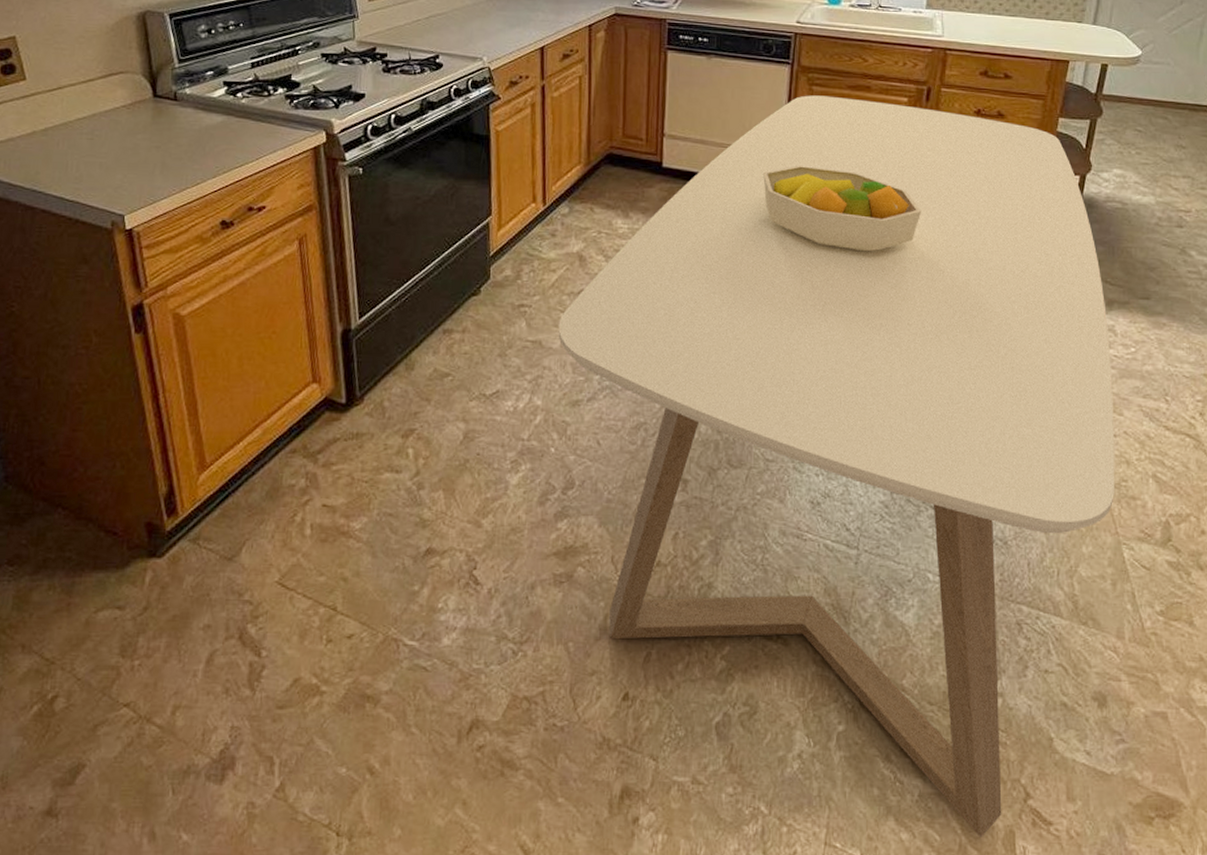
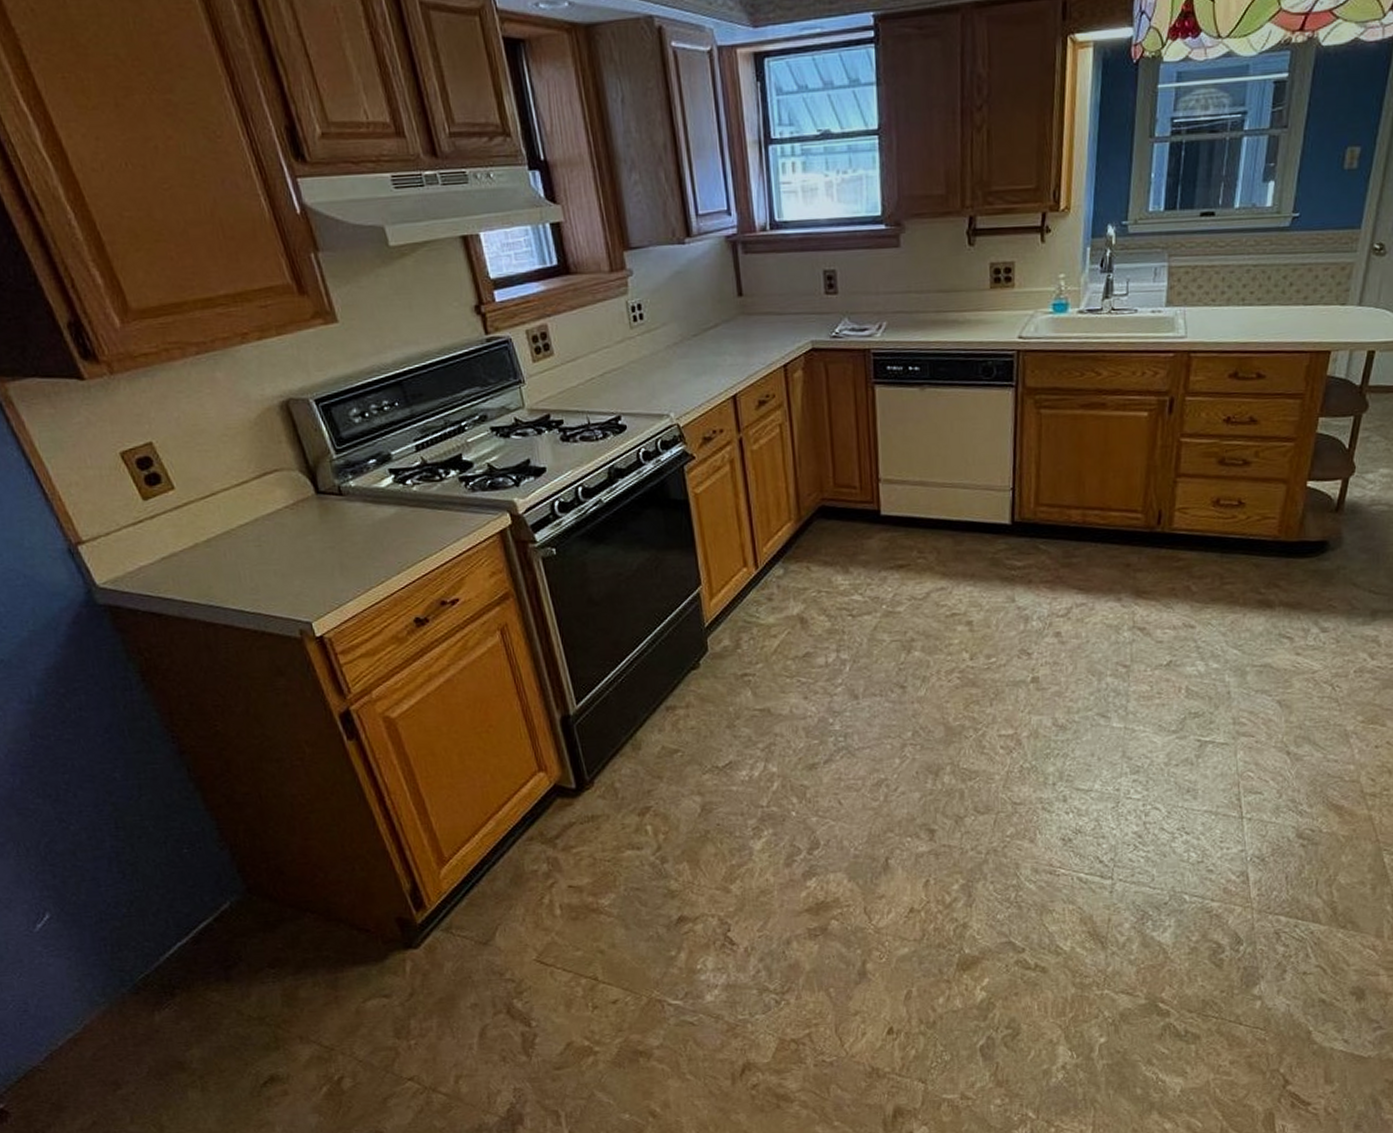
dining table: present [558,95,1116,837] -> none [786,418,1377,1121]
fruit bowl: present [763,166,922,252] -> none [991,498,1168,585]

